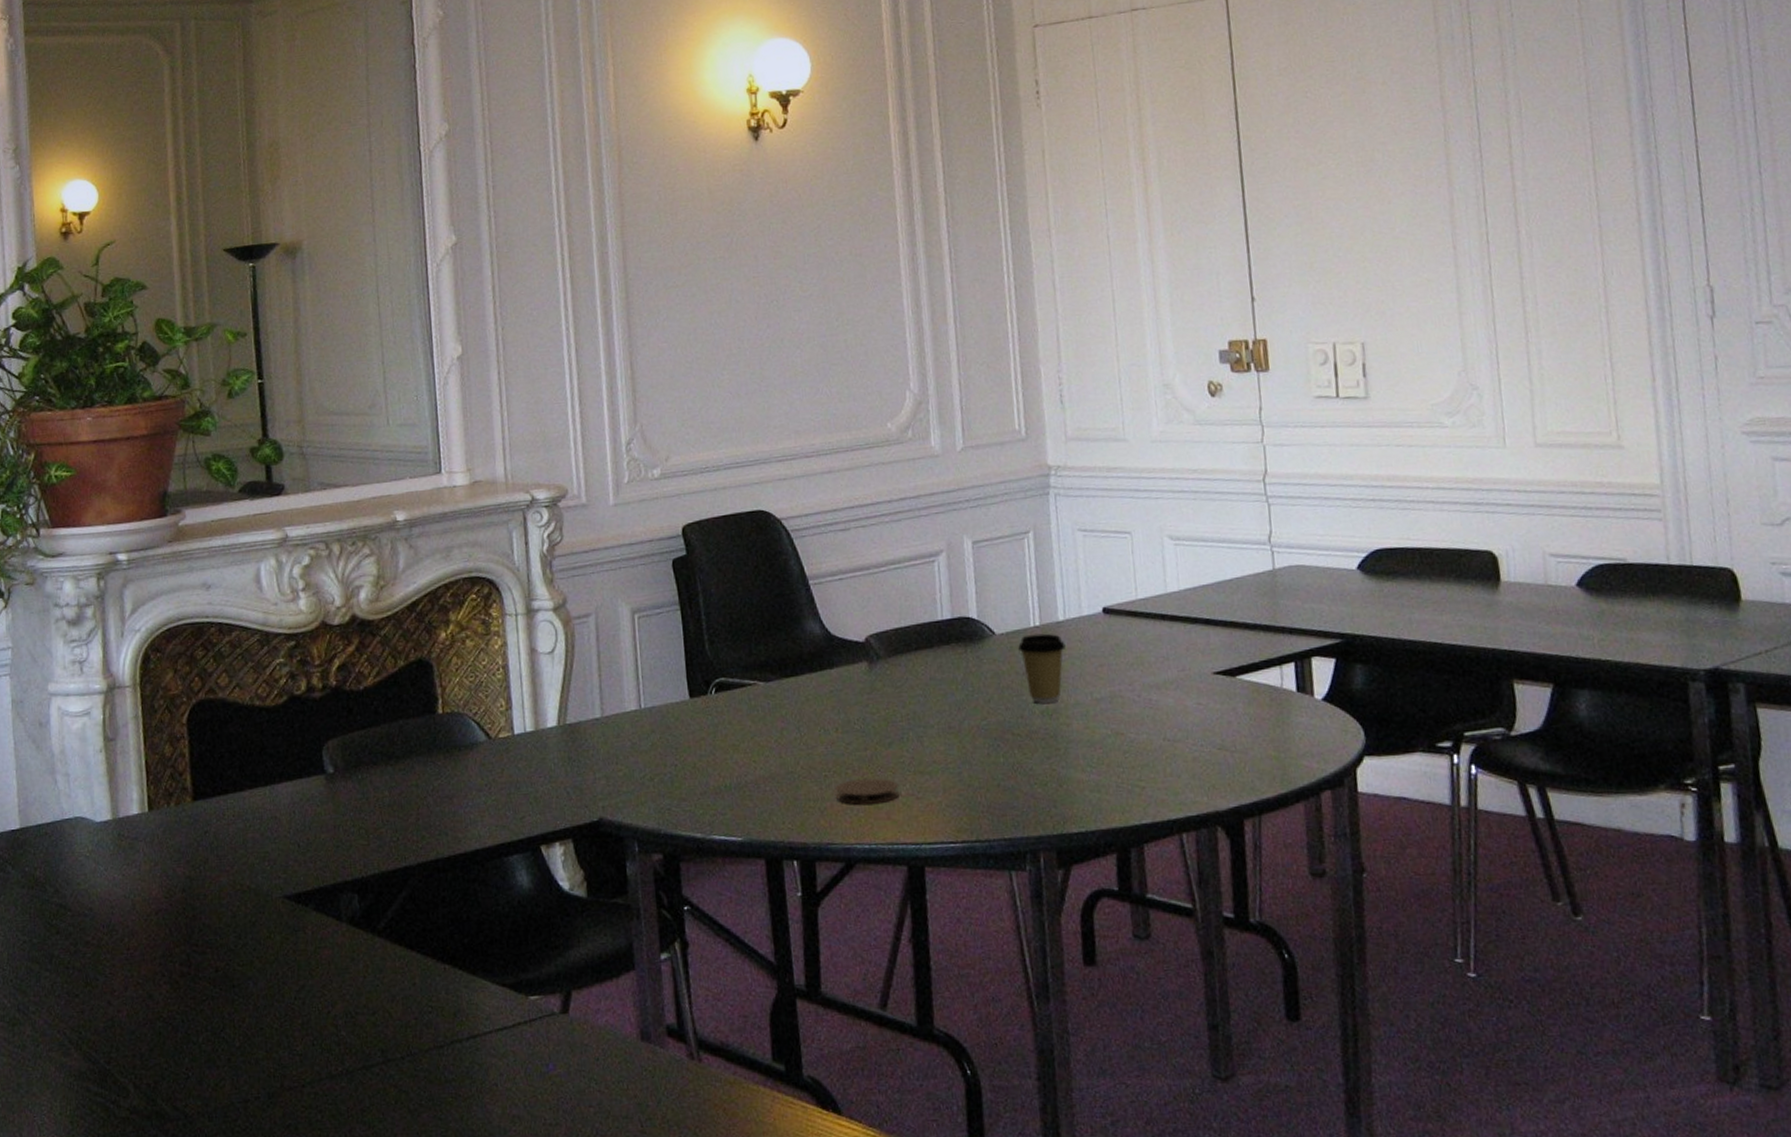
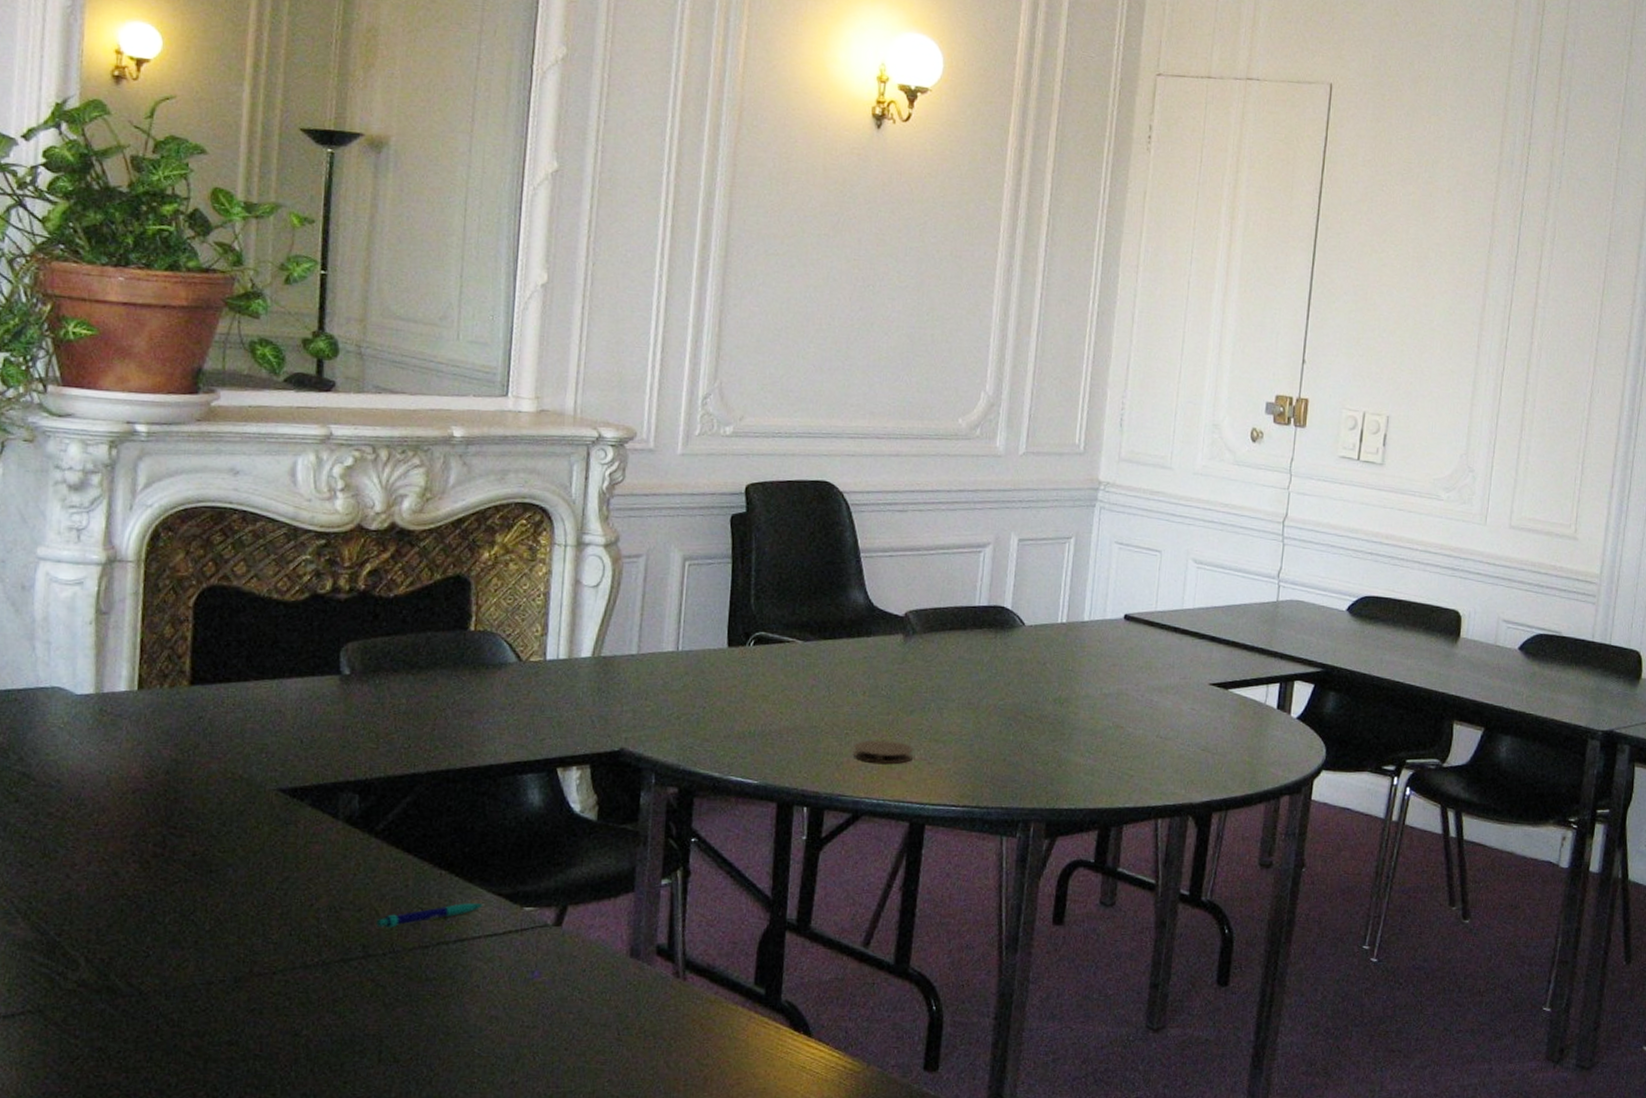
pen: none [390,996,491,1030] -> present [376,903,485,928]
coffee cup: present [1017,633,1066,704] -> none [1042,629,1086,692]

